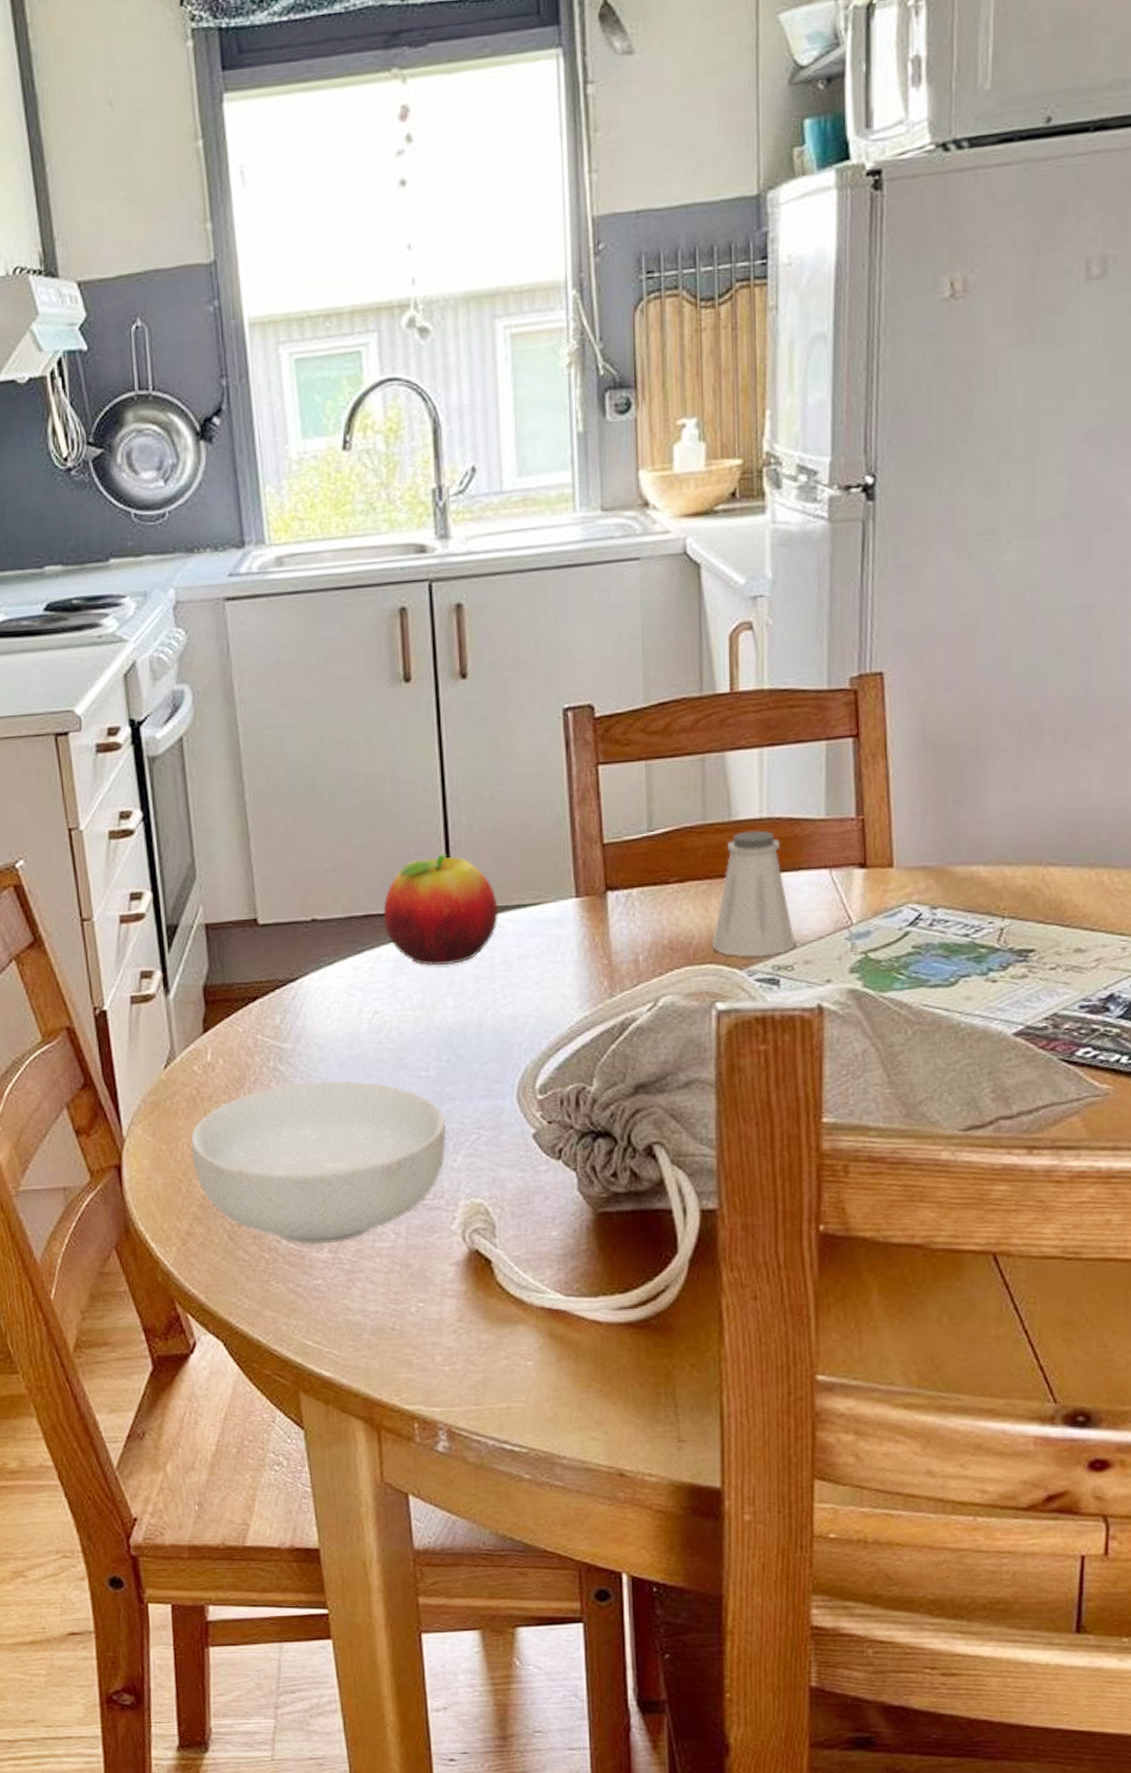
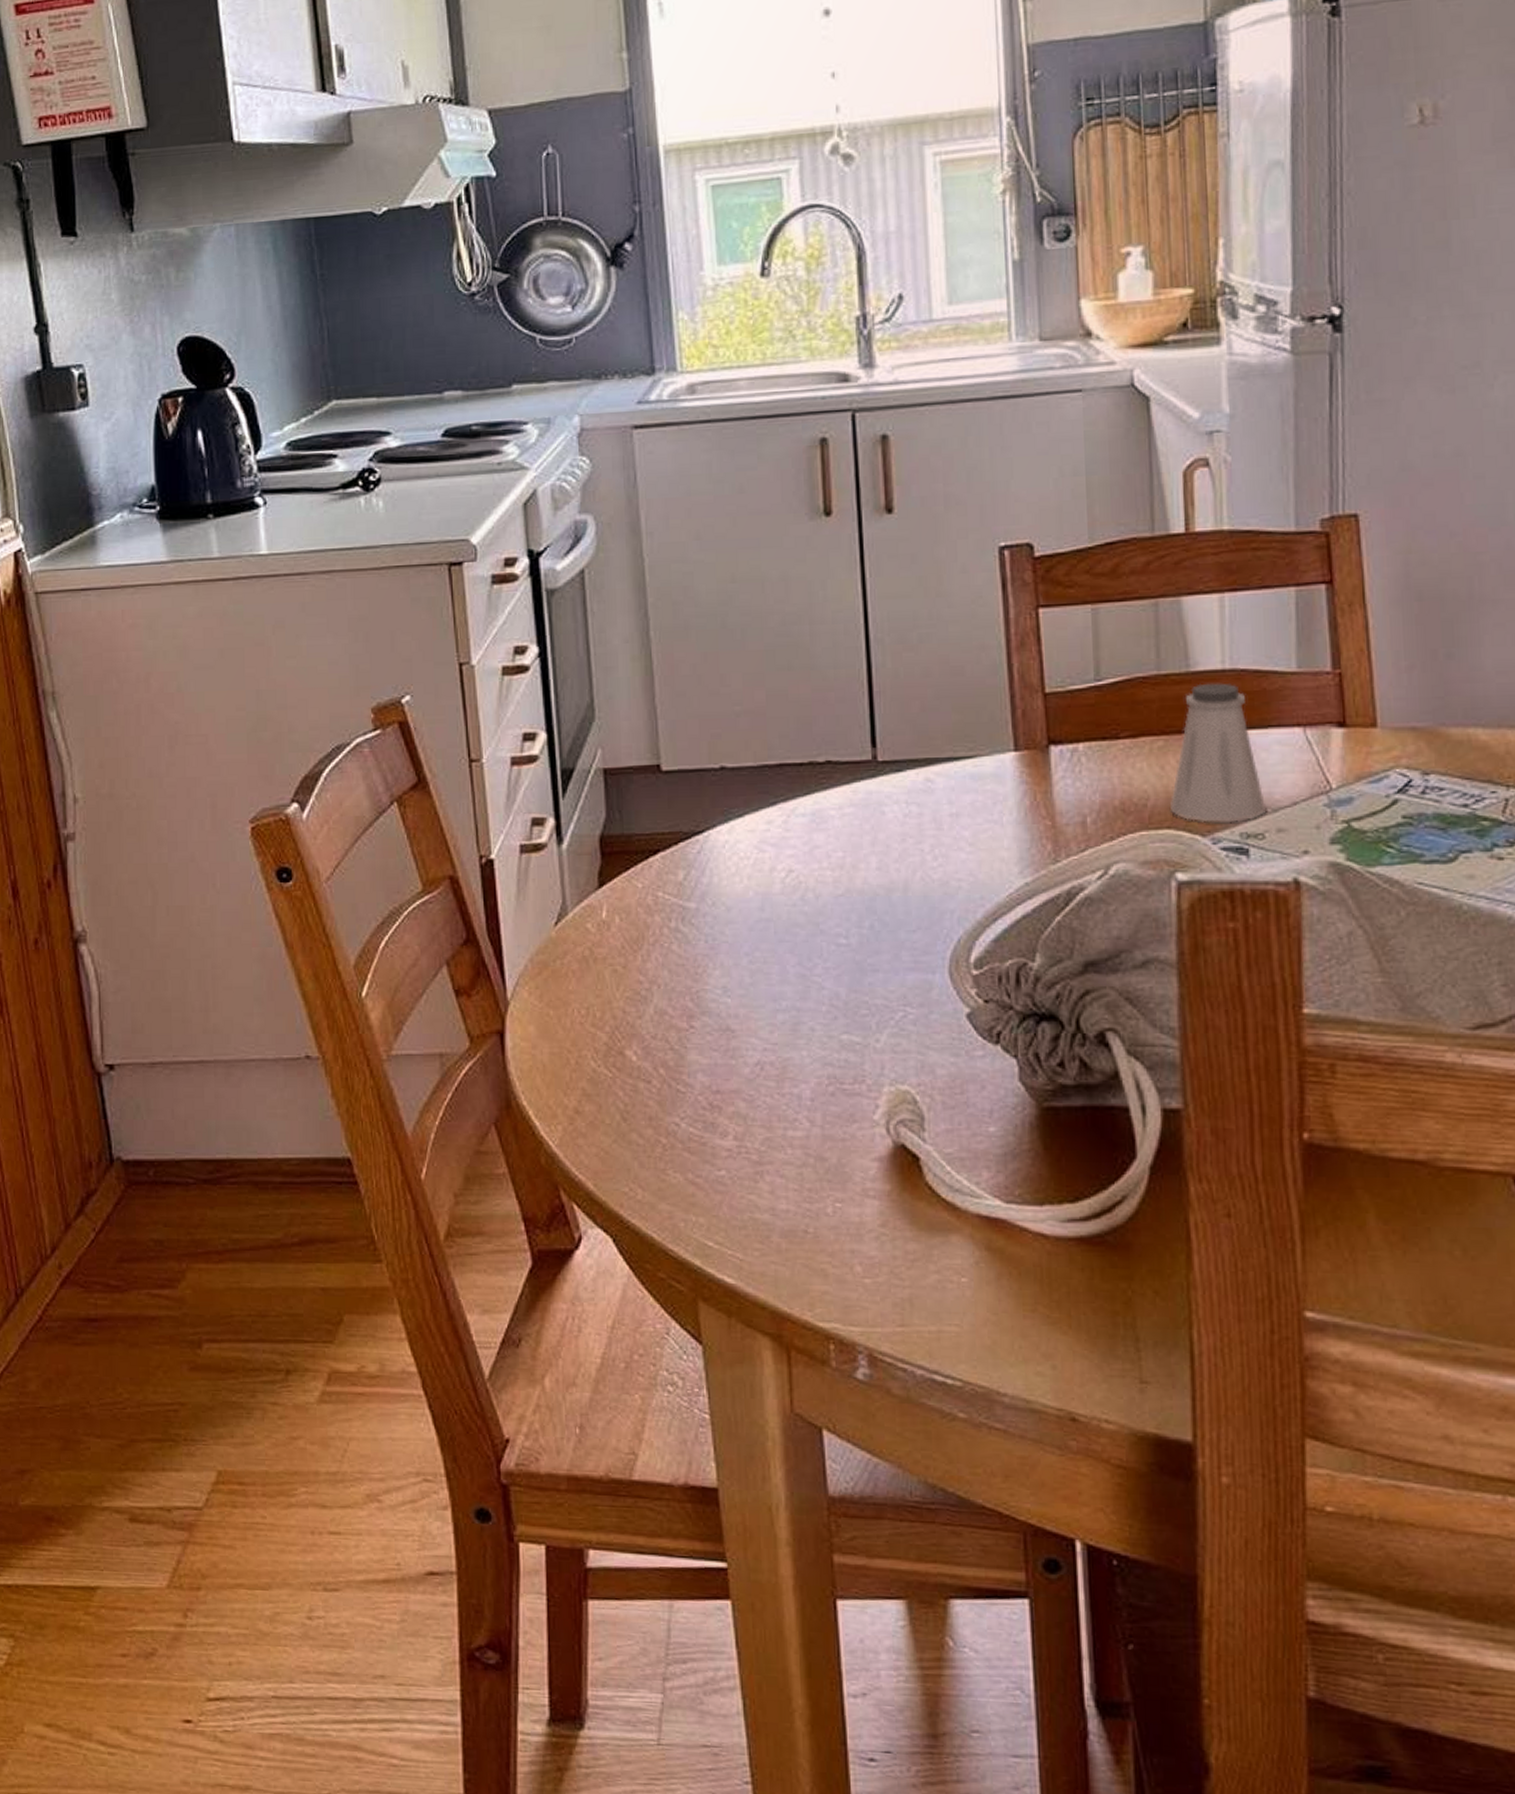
cereal bowl: present [190,1080,447,1245] -> none [581,946,869,1130]
fruit: present [383,854,498,966] -> none [799,700,928,821]

